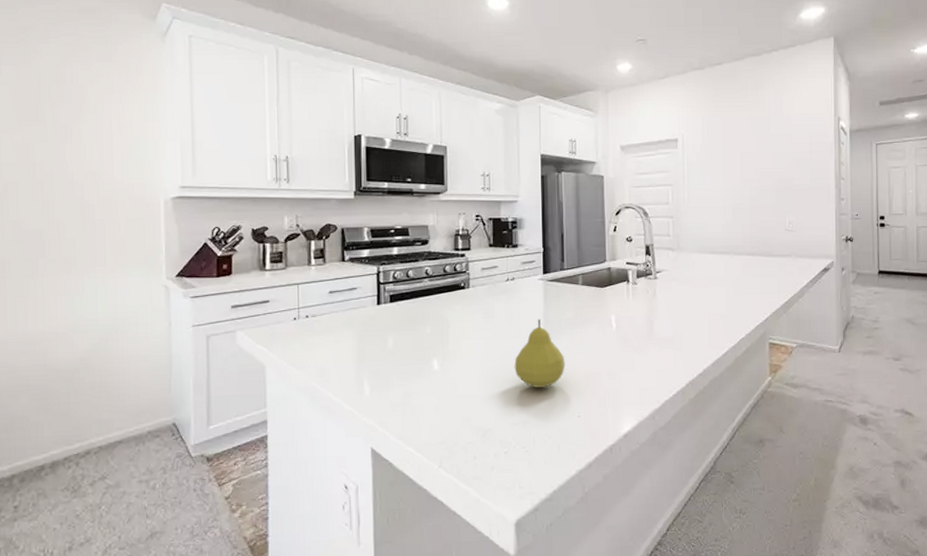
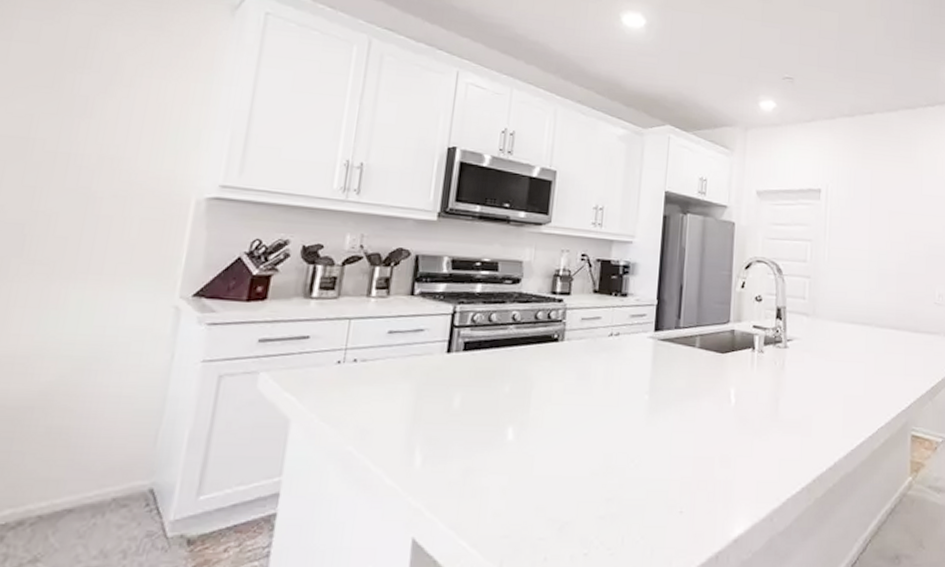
fruit: present [514,318,565,388] -> none [607,385,671,472]

